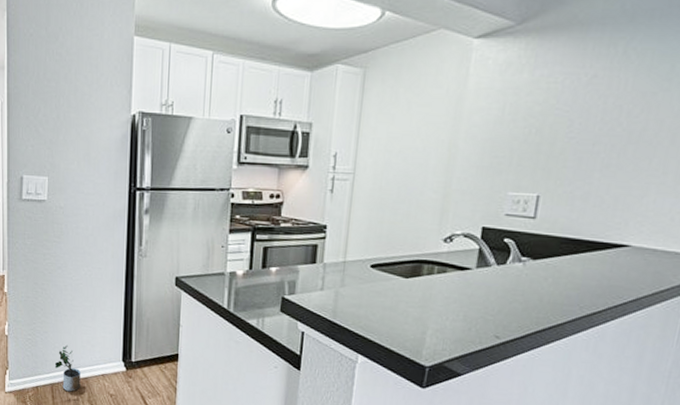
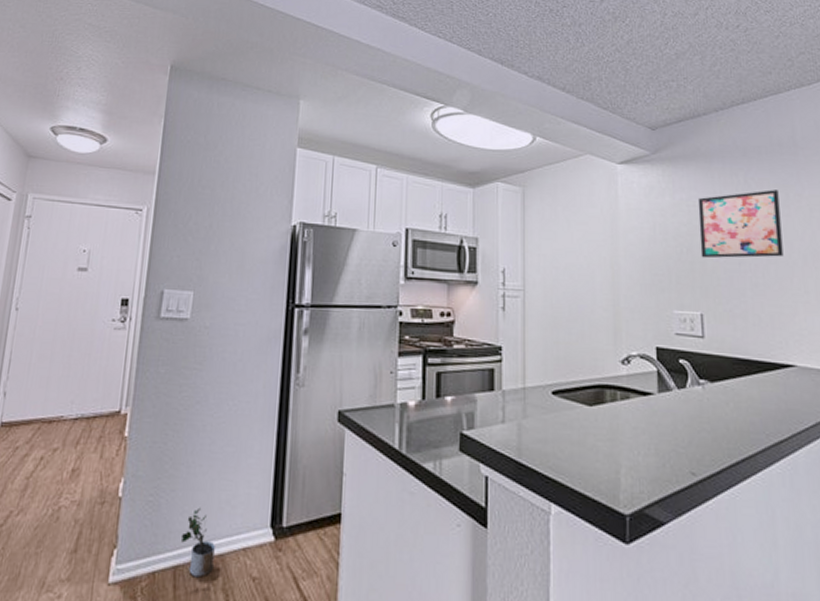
wall art: none [550,61,663,139] -> present [698,190,784,259]

